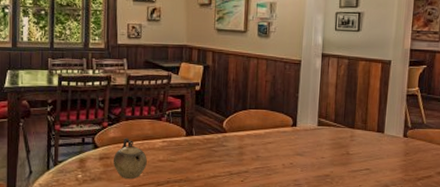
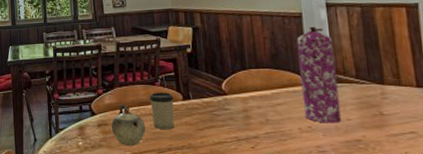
cup: none [154,127,178,164] -> present [149,92,175,130]
gas cylinder: none [289,74,322,161] -> present [297,26,341,123]

